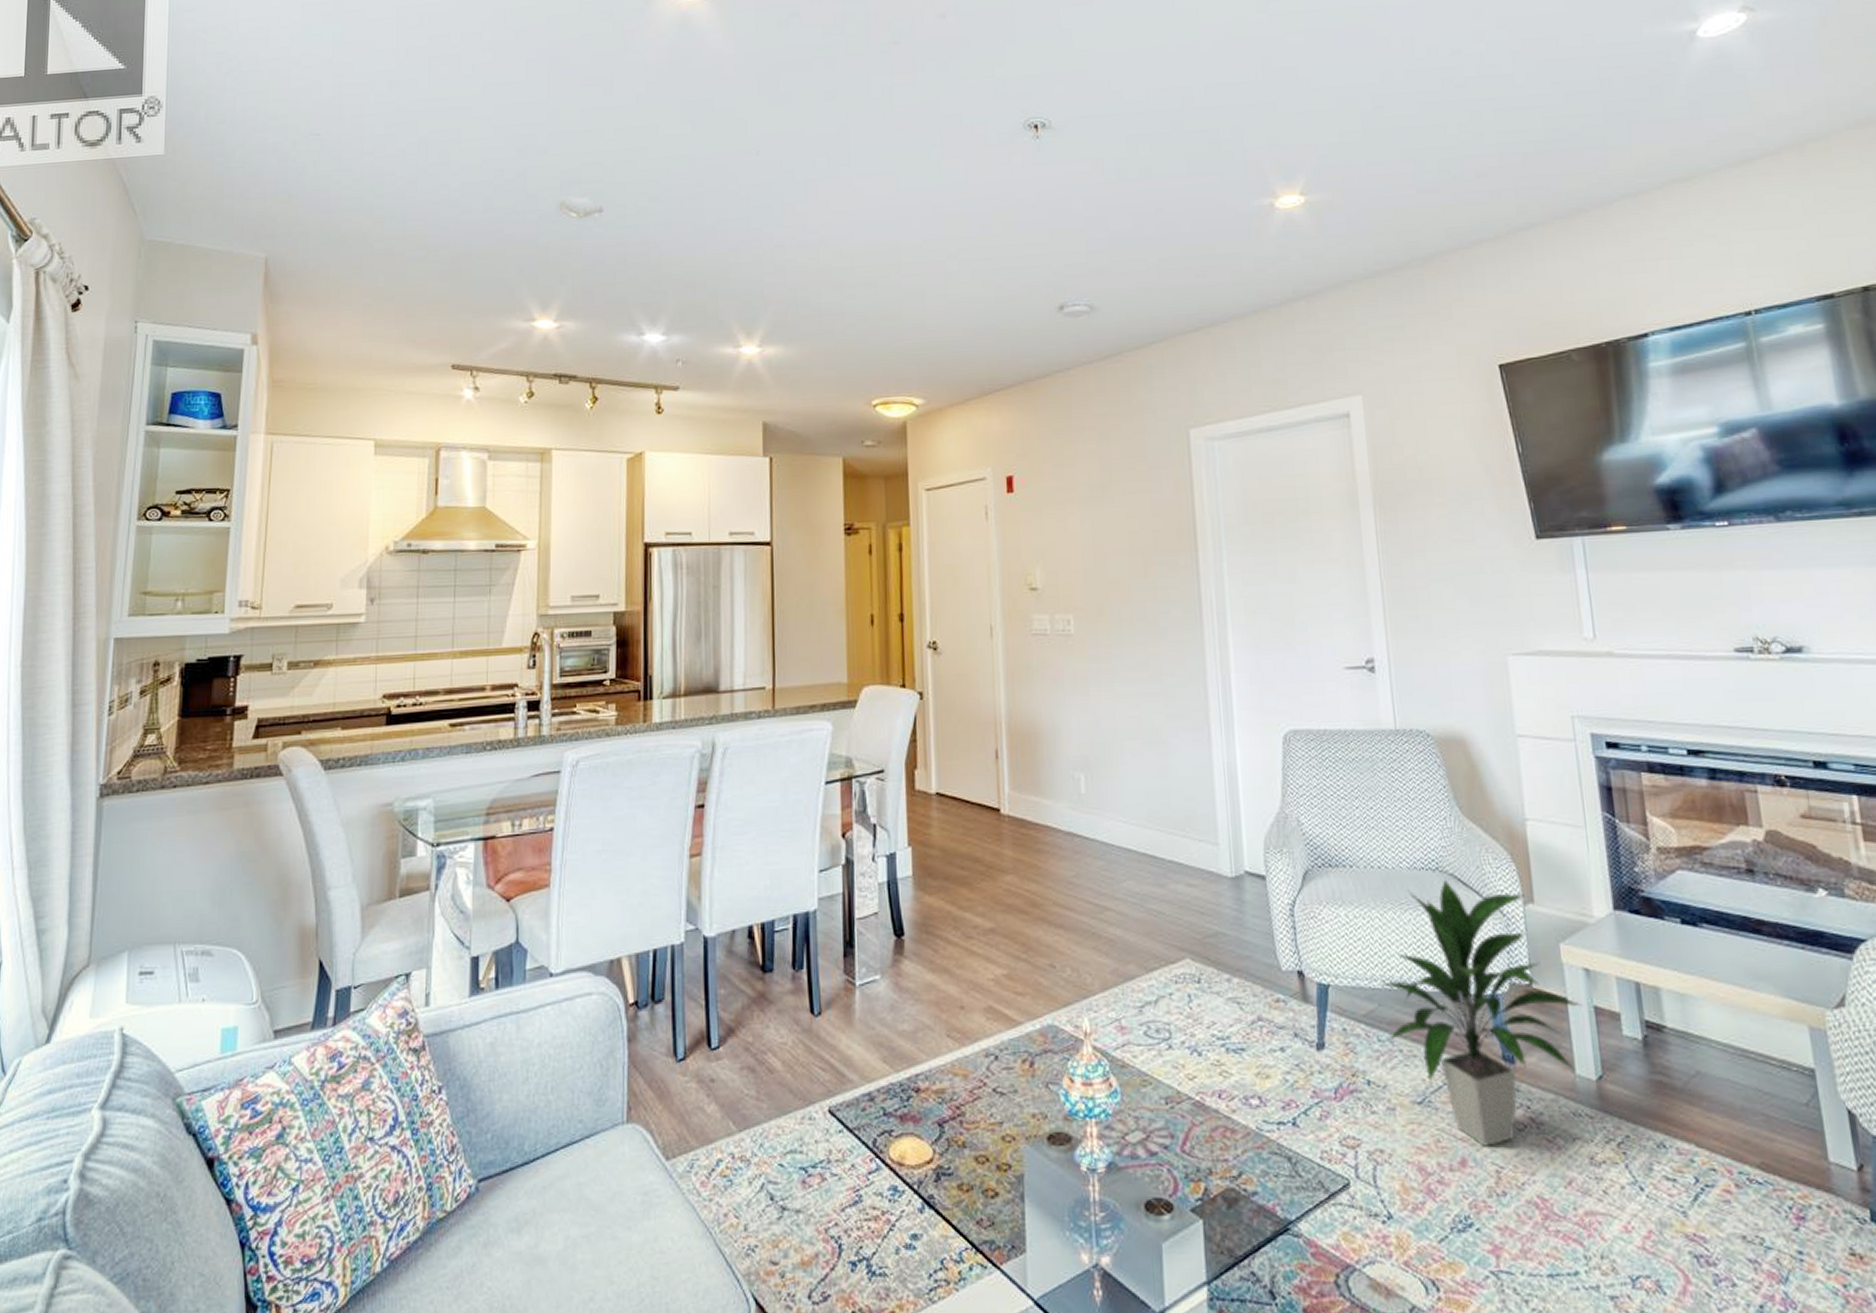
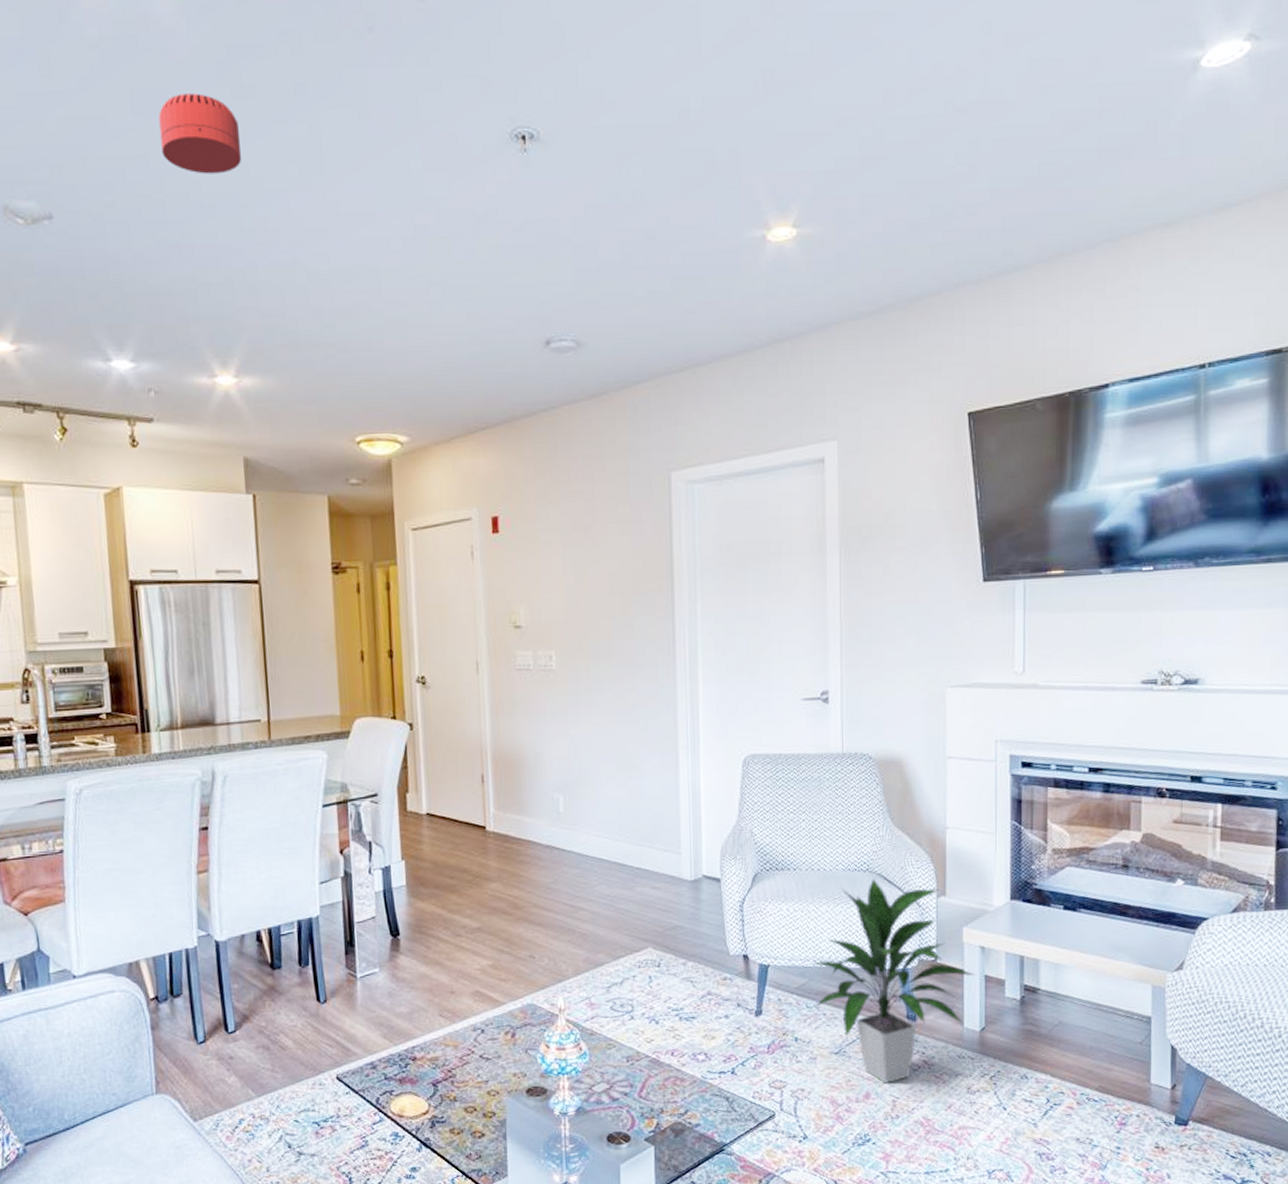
smoke detector: none [704,102,776,169] -> present [158,93,242,174]

